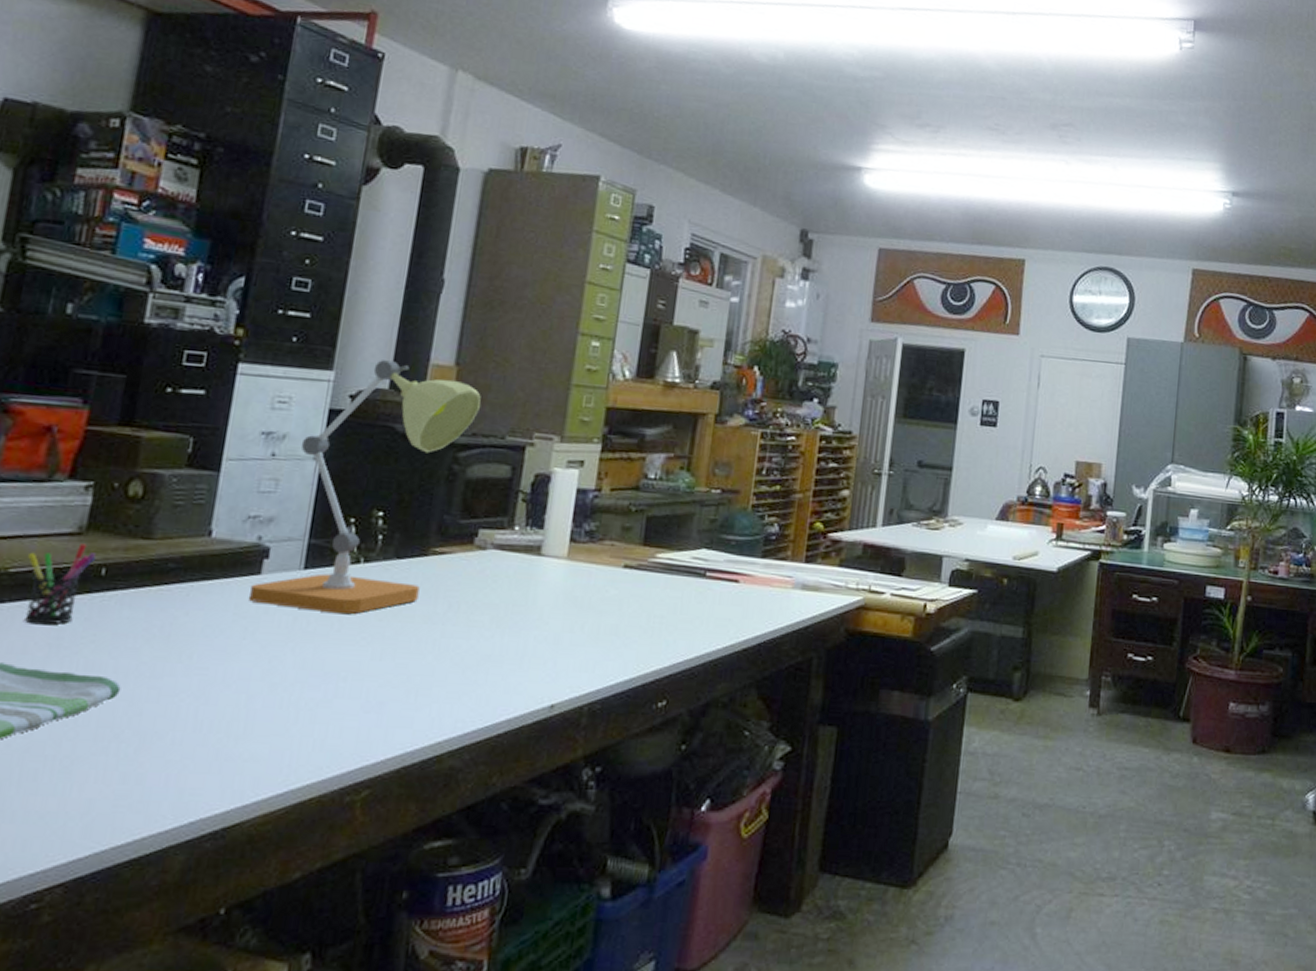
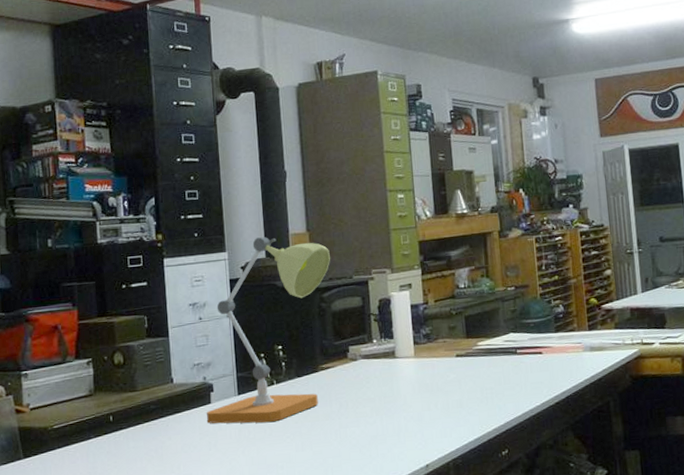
pen holder: present [24,543,96,625] -> none [63,401,104,461]

